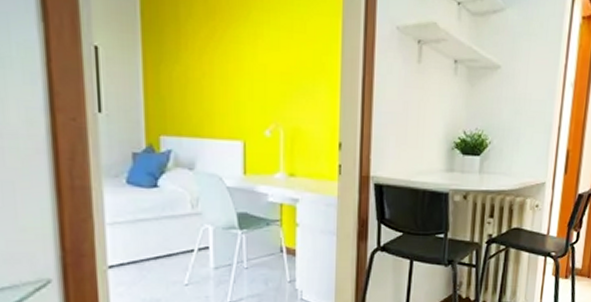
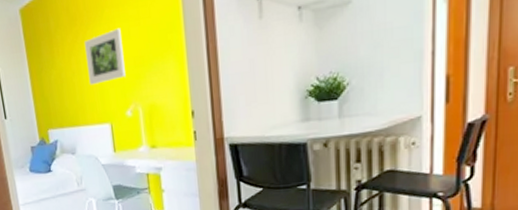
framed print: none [223,35,269,93] -> present [85,28,126,85]

